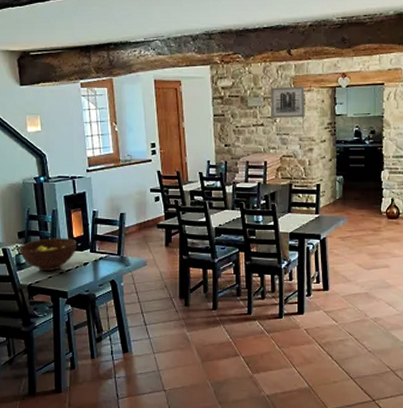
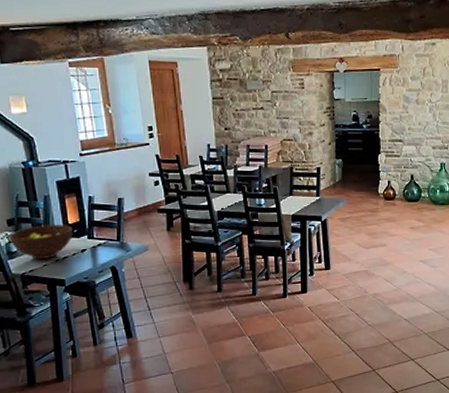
wall art: present [270,86,305,119] -> none [269,70,304,103]

